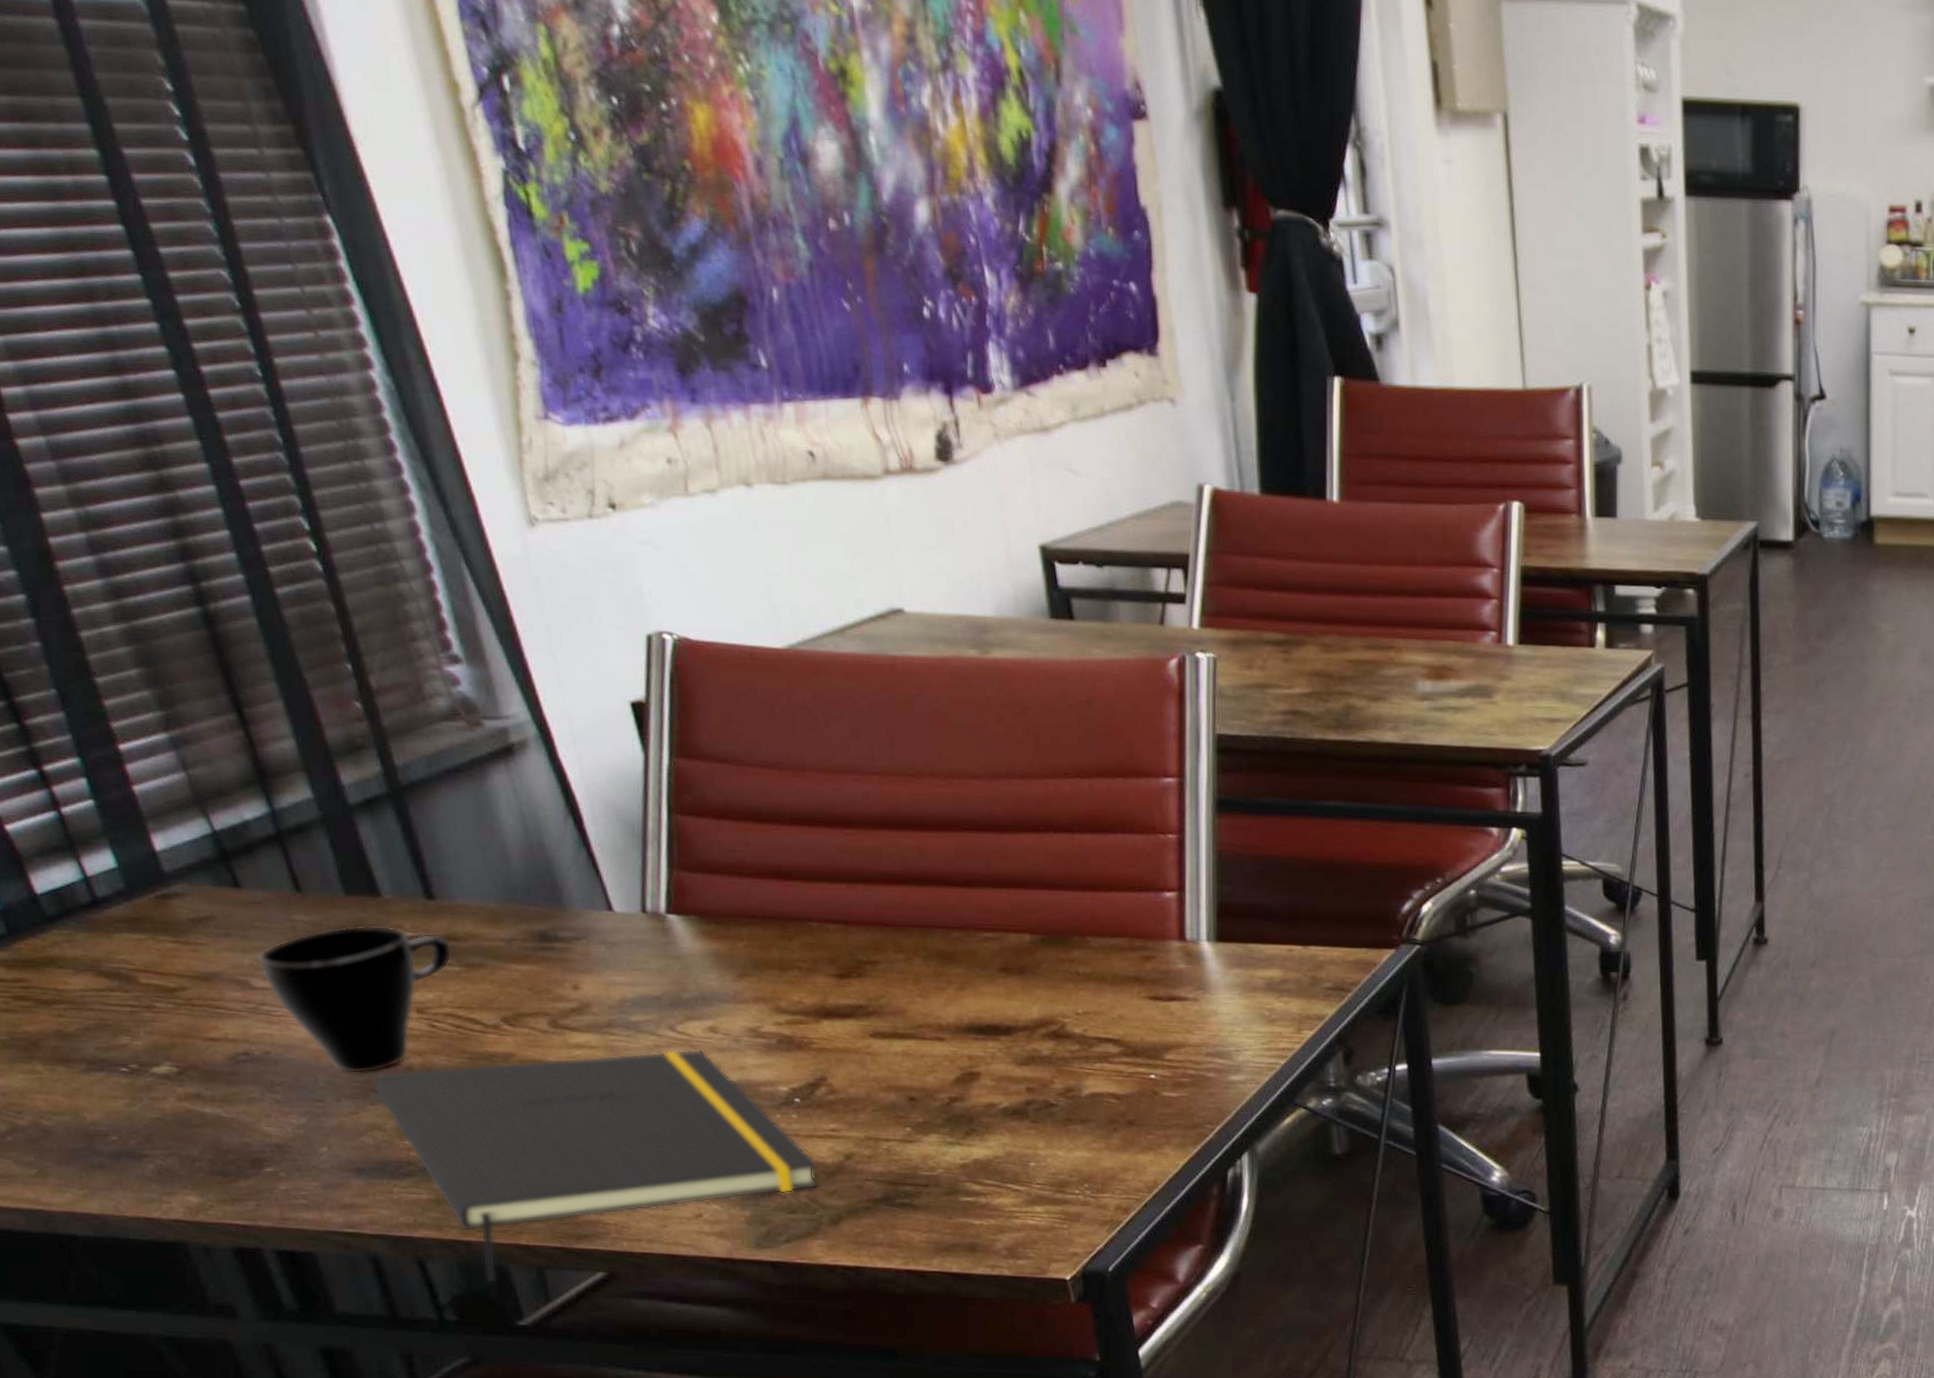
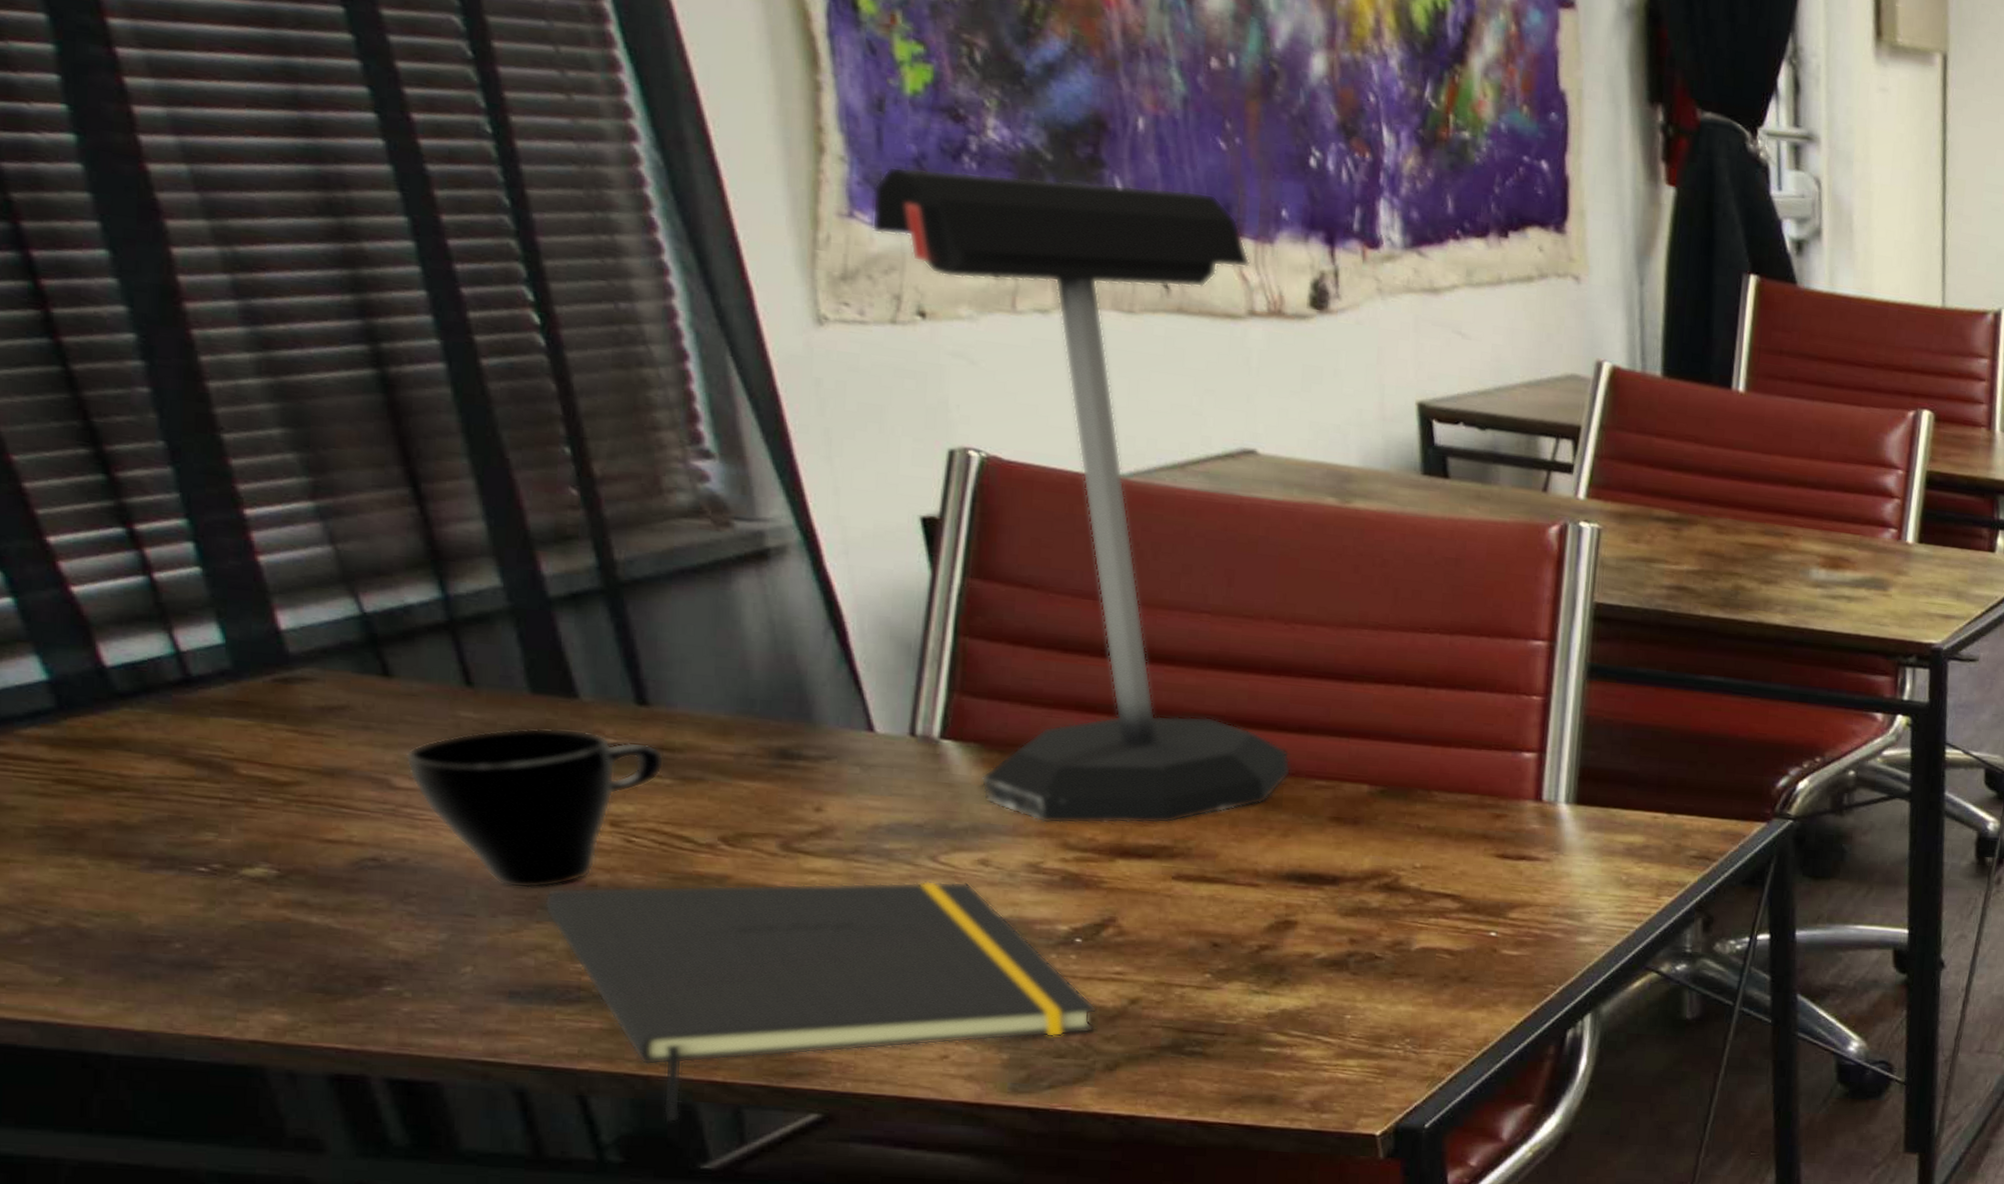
desk lamp: none [562,356,962,989] -> present [871,166,1291,824]

